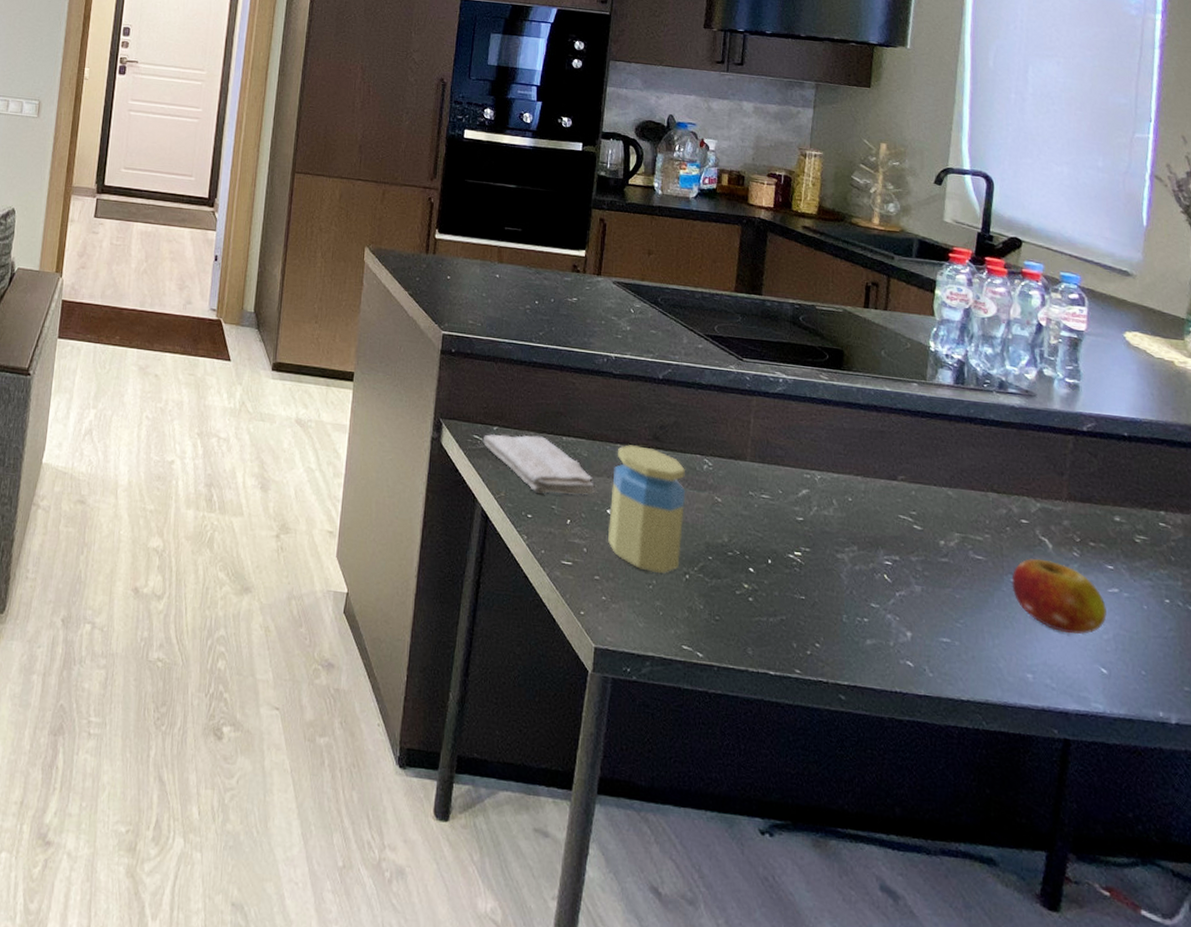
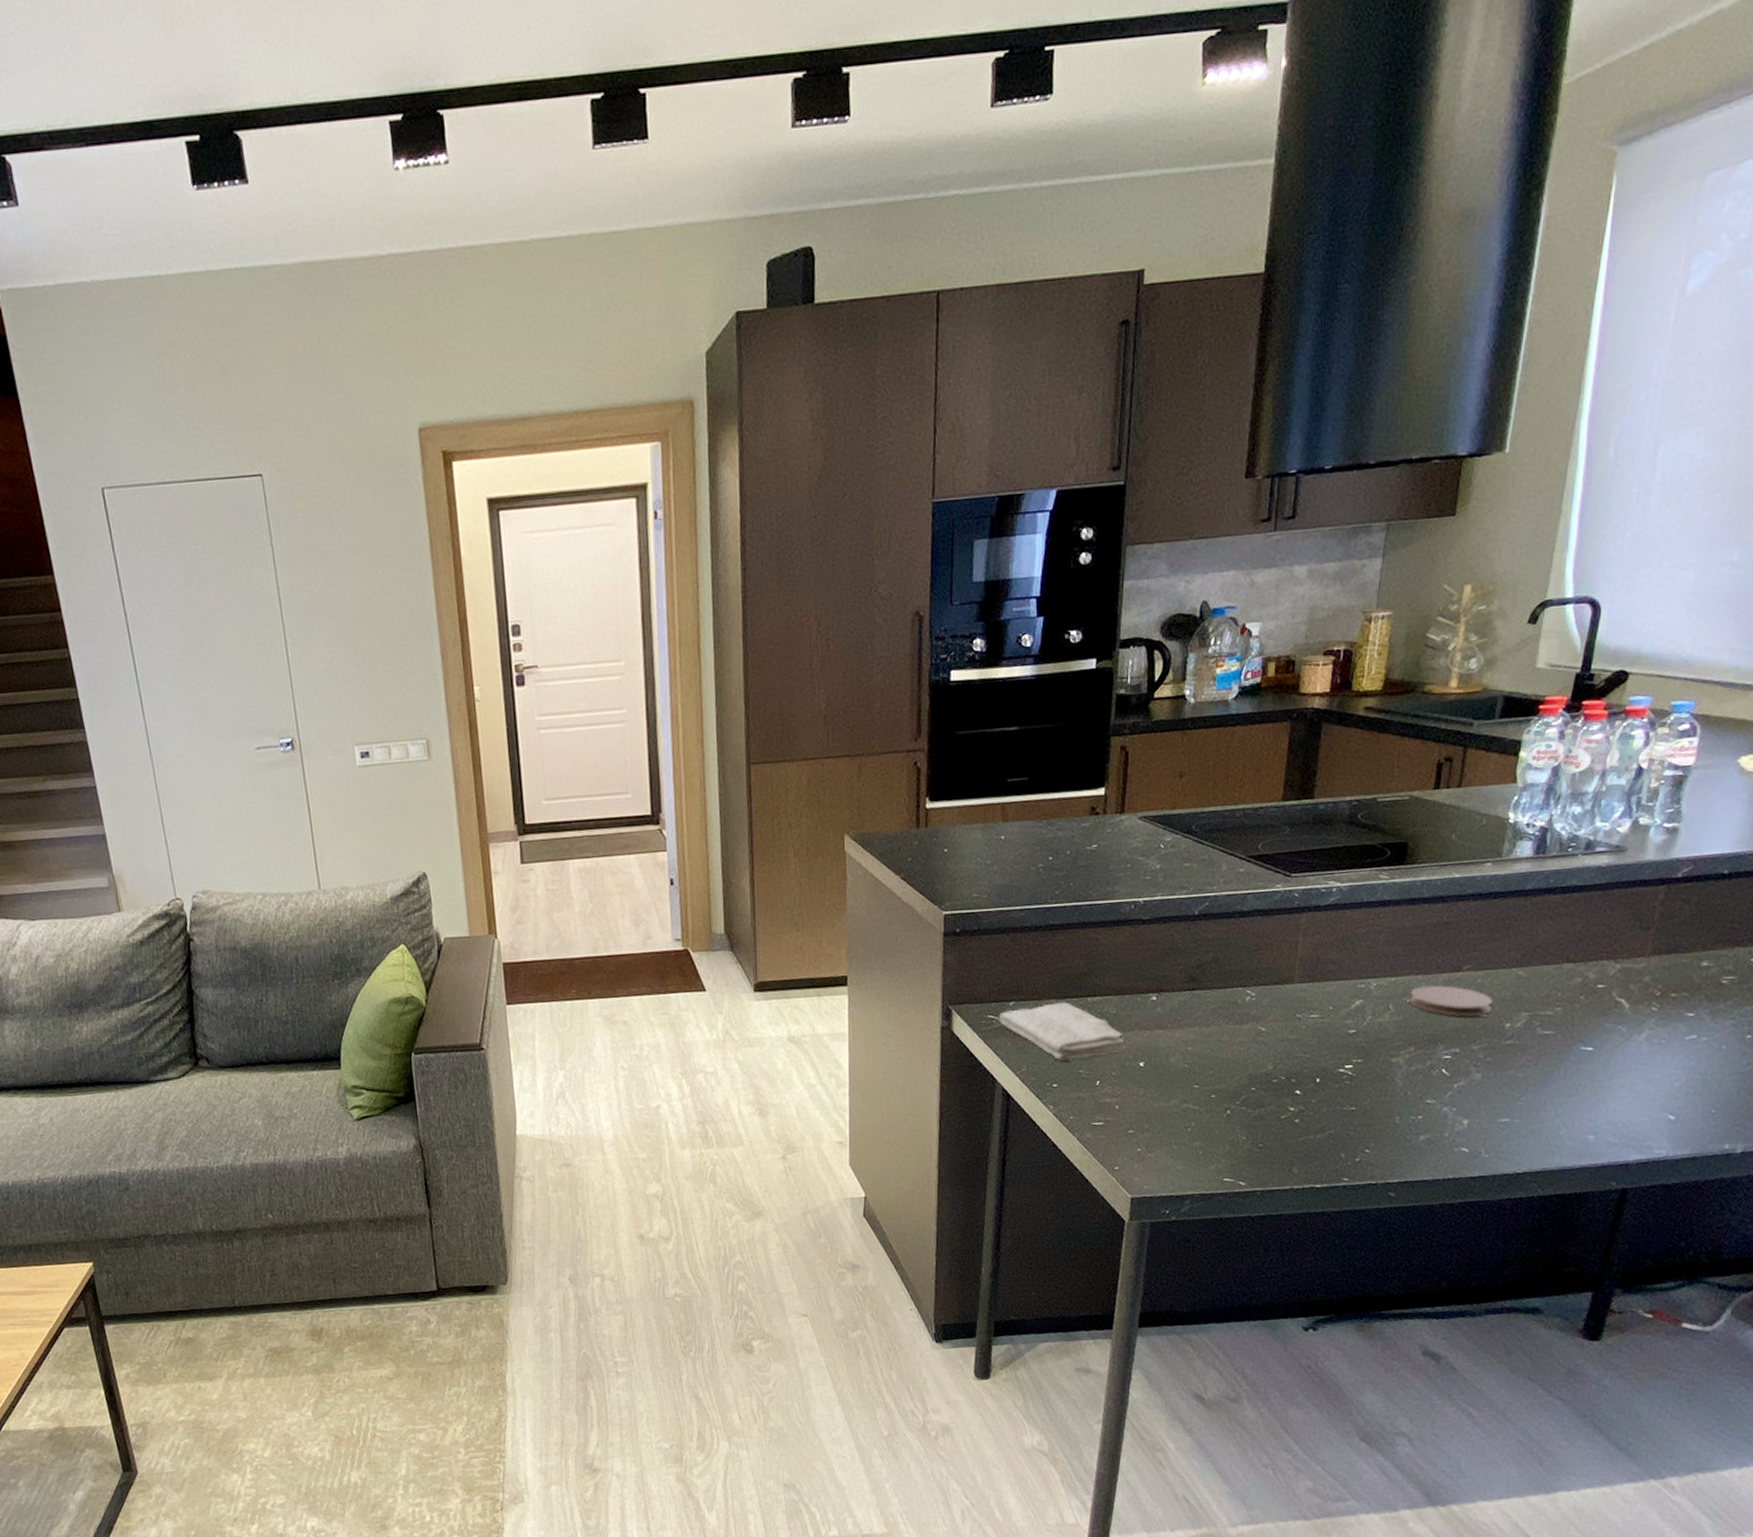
jar: present [608,445,686,574] -> none [1142,990,1227,1116]
coaster: none [851,487,927,528] -> present [1410,984,1493,1017]
fruit: present [1011,558,1107,635] -> none [1580,1021,1681,1090]

